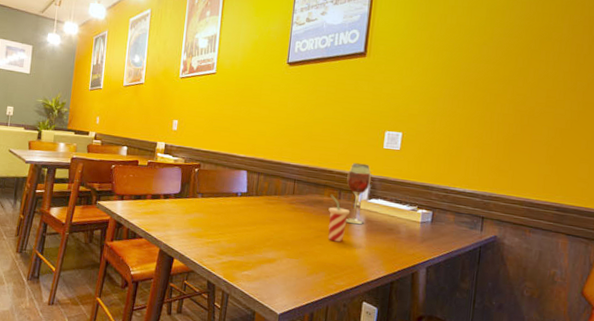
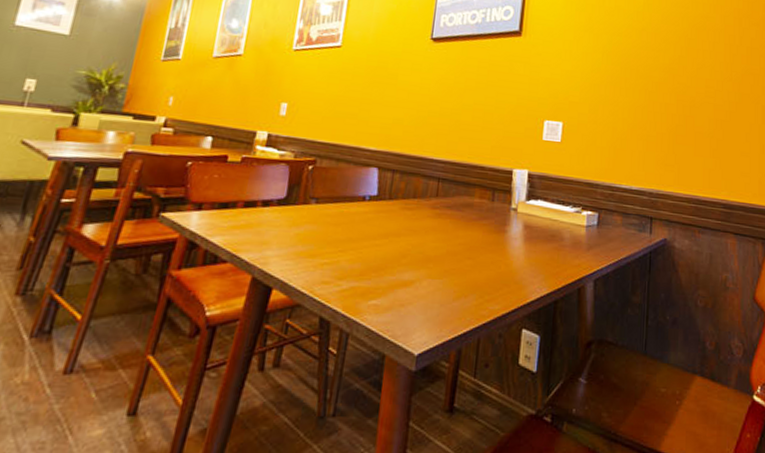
beverage cup: present [328,194,351,242] -> none [479,195,506,255]
wineglass: present [346,163,372,225] -> none [501,157,530,232]

